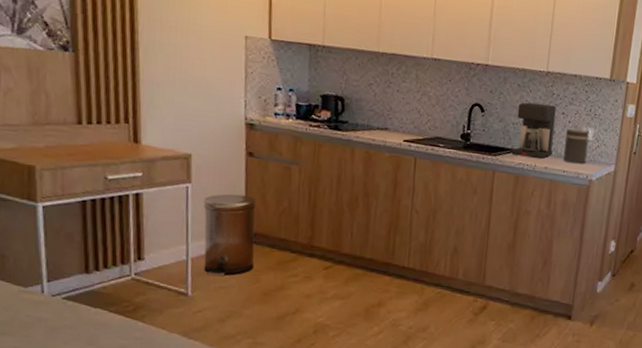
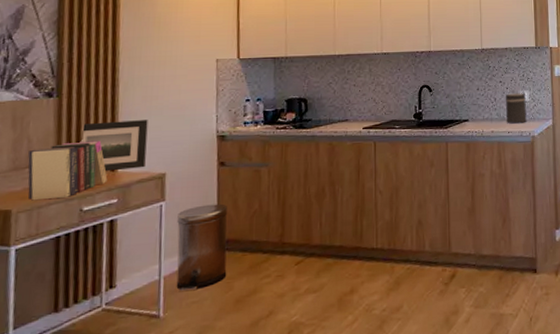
books: none [47,104,131,163] -> present [27,140,108,201]
picture frame: none [100,87,172,145] -> present [80,120,148,172]
coffee maker: present [511,102,557,160] -> none [460,76,497,125]

